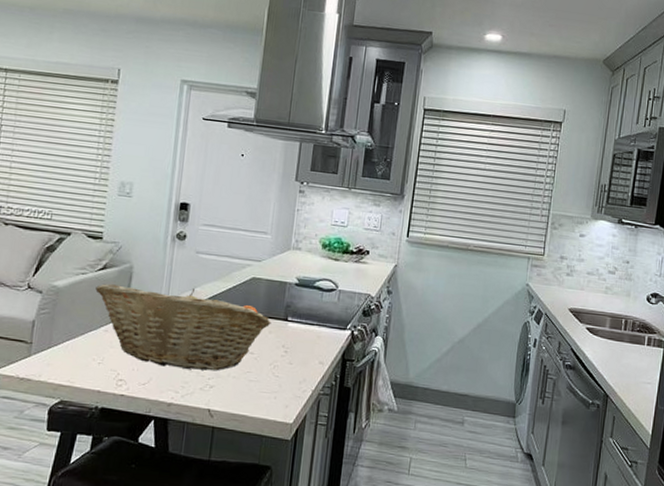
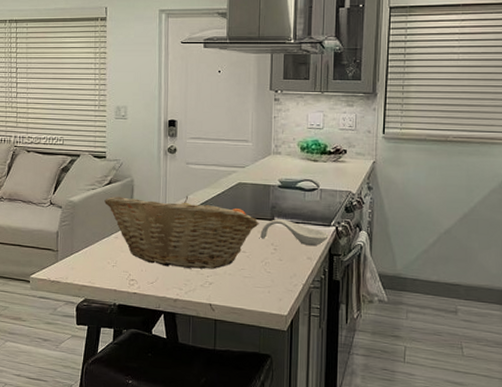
spoon rest: none [271,319,344,351] -> present [260,219,329,247]

